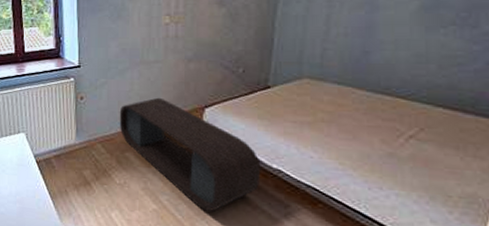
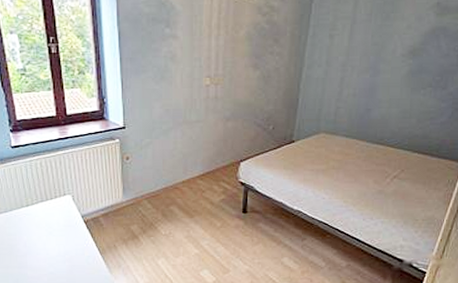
coffee table: present [119,97,261,213] -> none [164,154,285,251]

